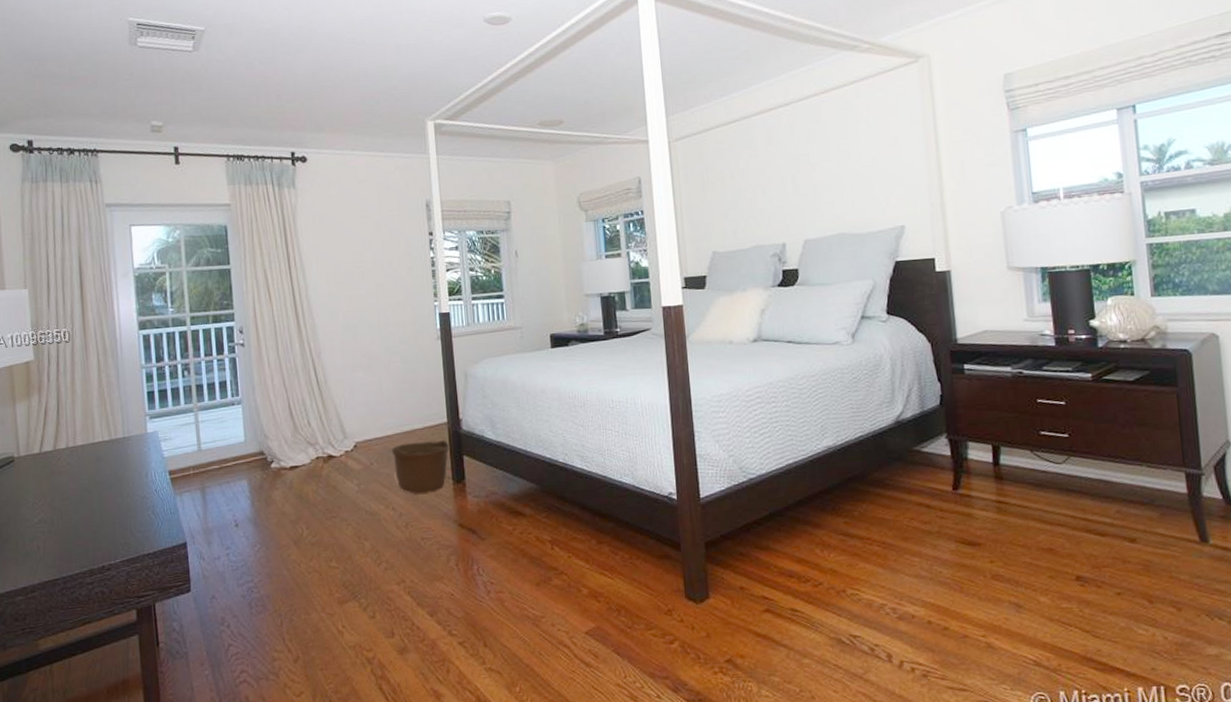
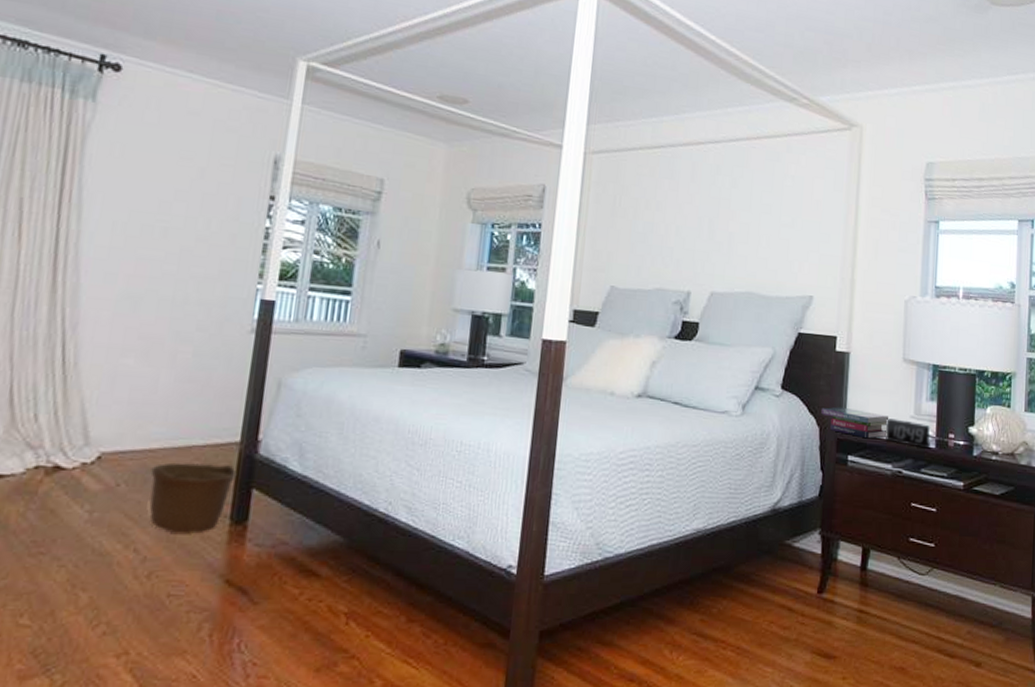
books: none [930,321,1002,347] -> present [821,406,889,439]
alarm clock: none [999,324,1049,348] -> present [886,418,931,448]

